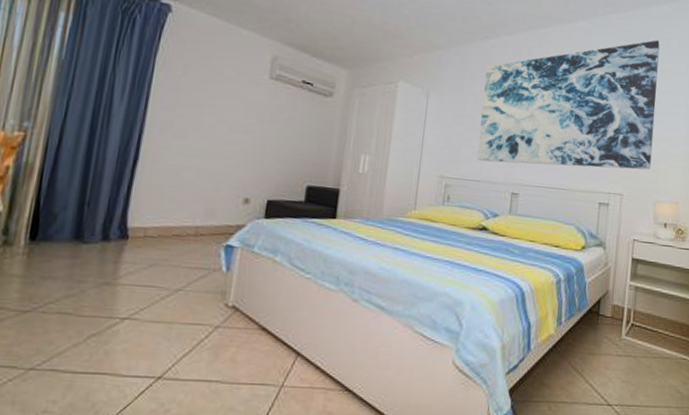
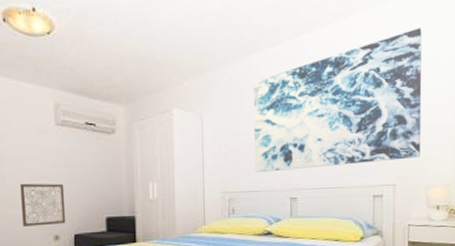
wall art: none [211,134,267,186] -> present [20,183,66,226]

